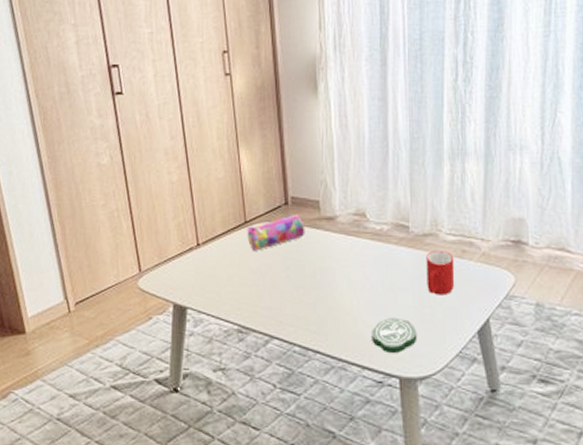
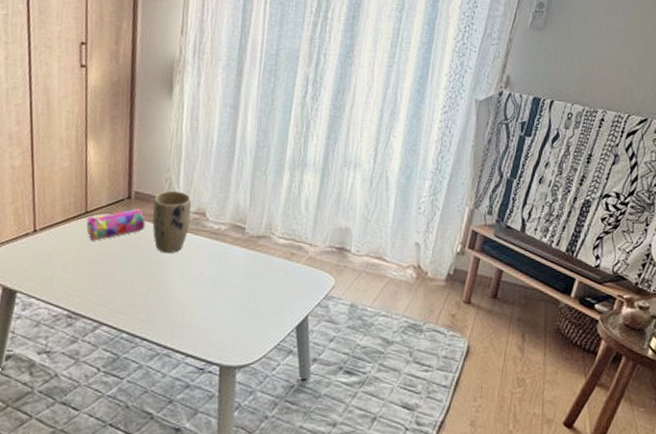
plant pot: none [311,192,350,260] -> present [152,190,192,254]
coaster: present [372,317,417,354] -> none [198,310,242,344]
cup: present [426,250,455,296] -> none [255,251,283,293]

